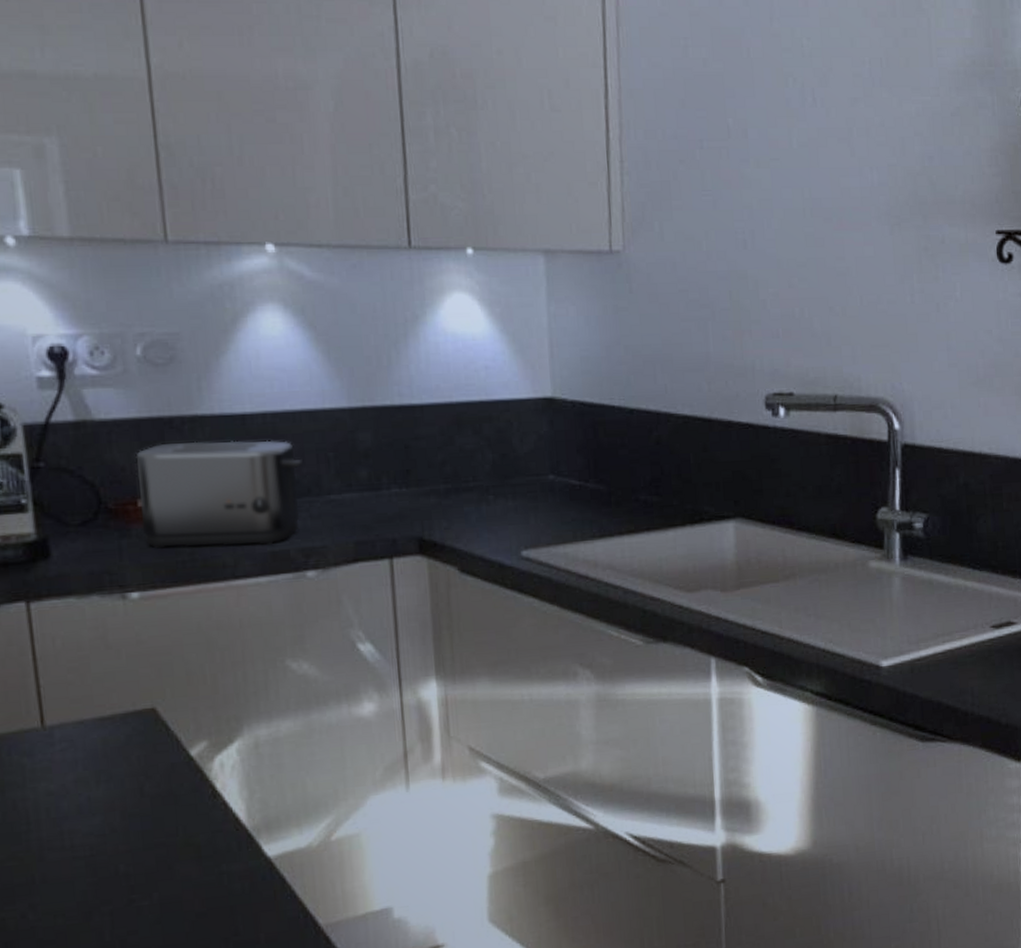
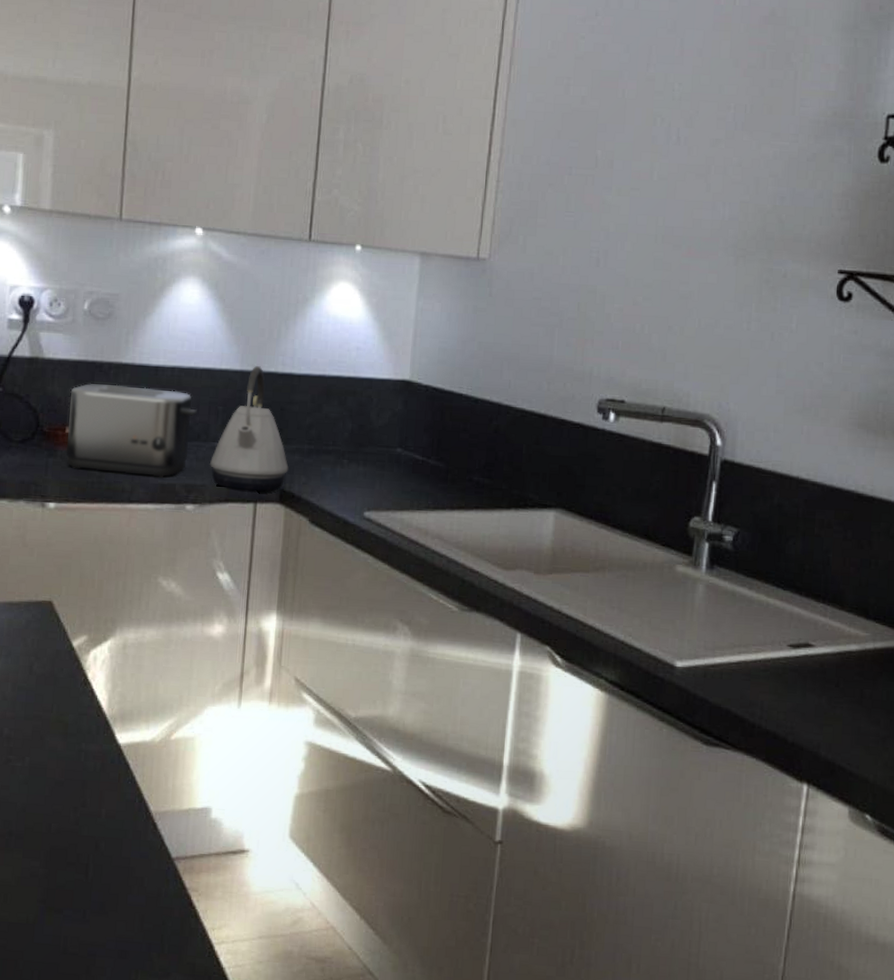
kettle: none [327,400,425,548] -> present [209,366,289,494]

